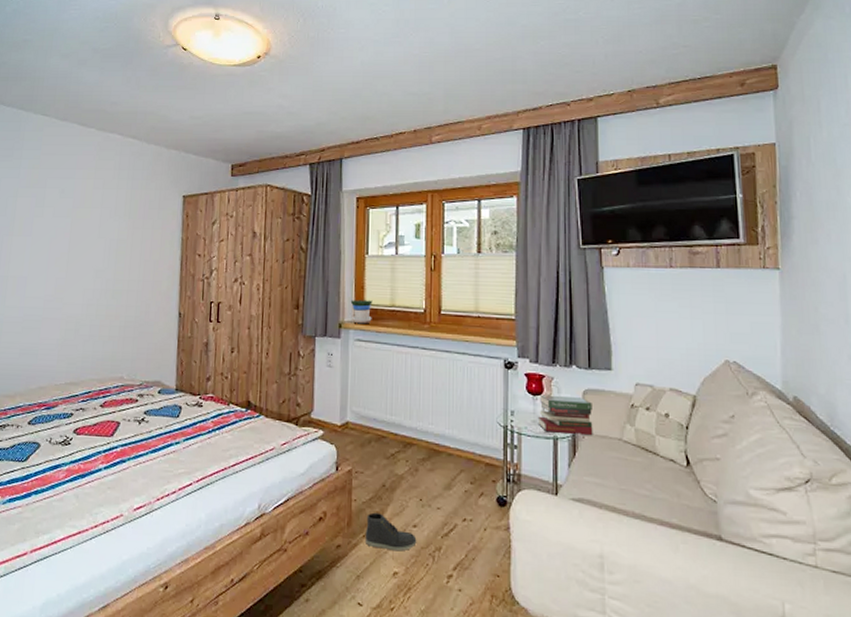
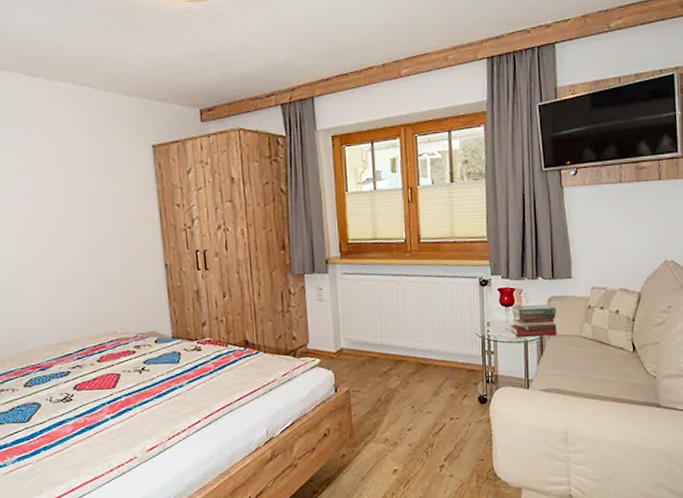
flowerpot: present [350,300,373,324] -> none [334,235,357,259]
sneaker: present [364,512,417,552] -> none [366,423,412,453]

